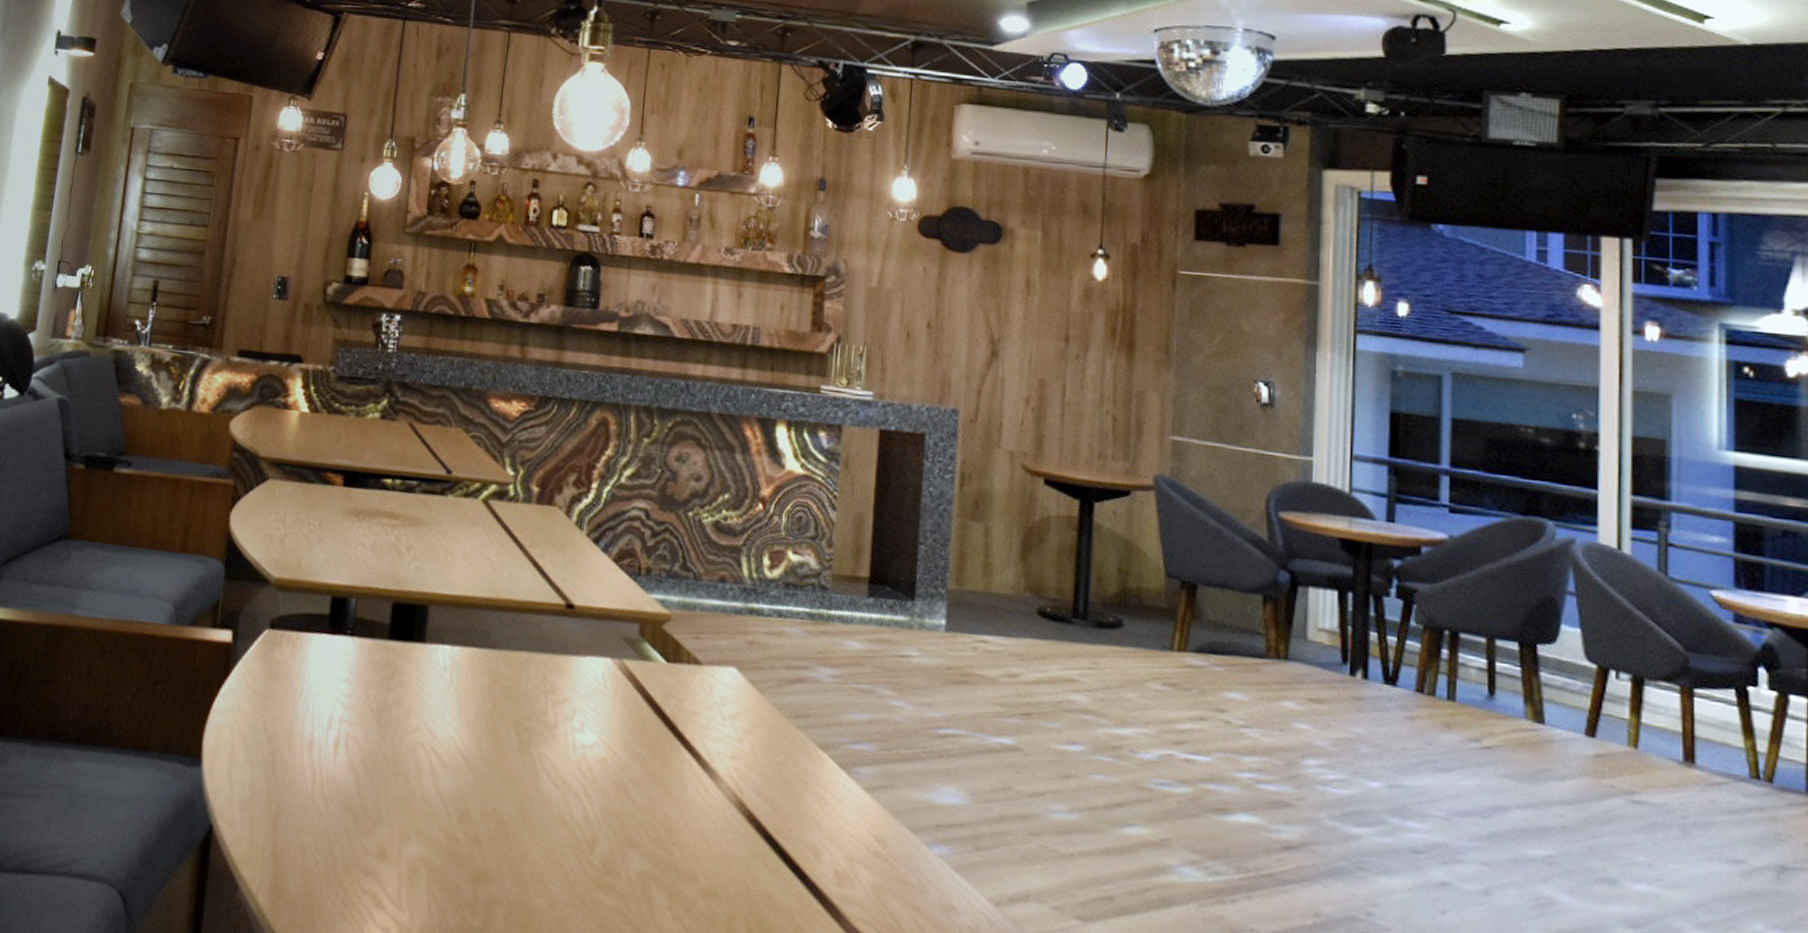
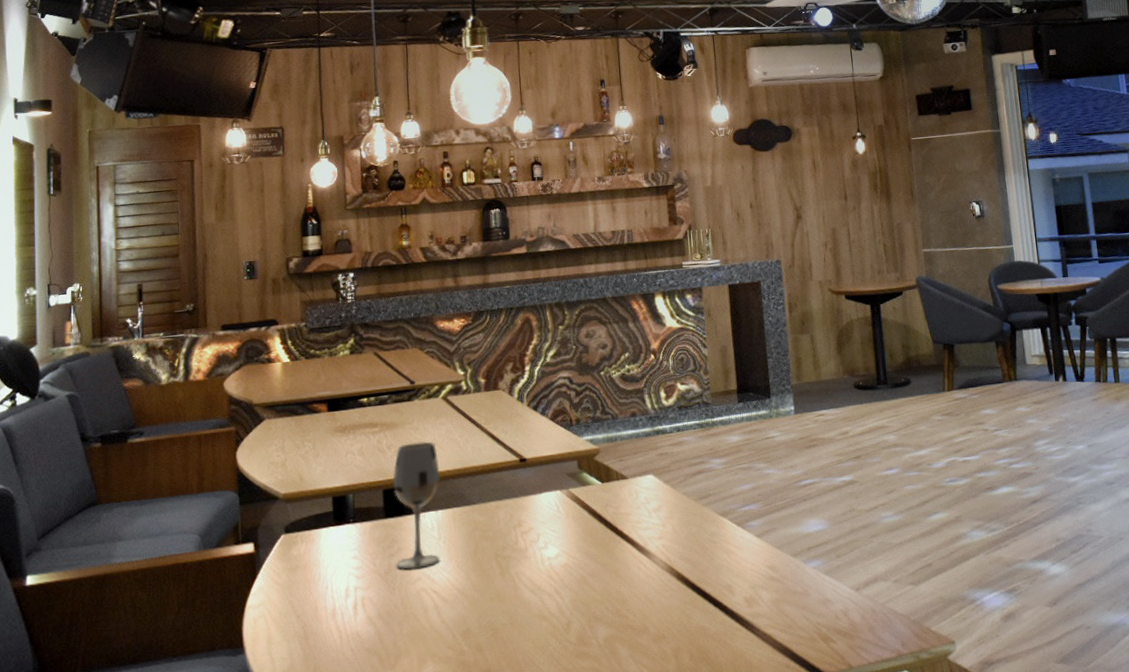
wine glass: none [393,549,466,716] -> present [393,441,441,570]

